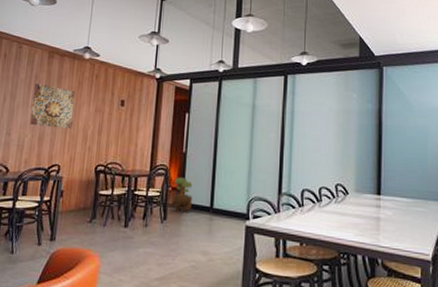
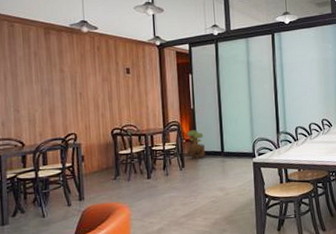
wall art: present [30,83,76,129] -> none [35,60,82,100]

